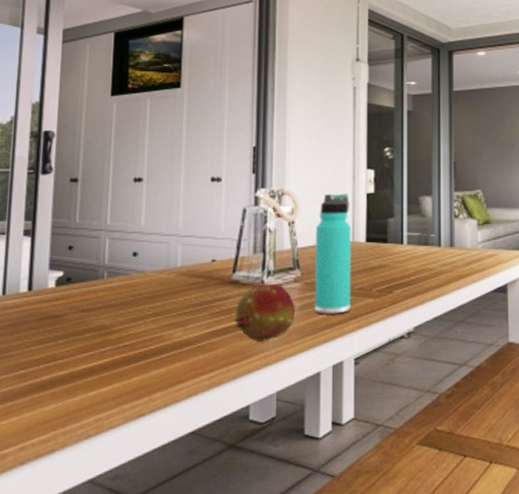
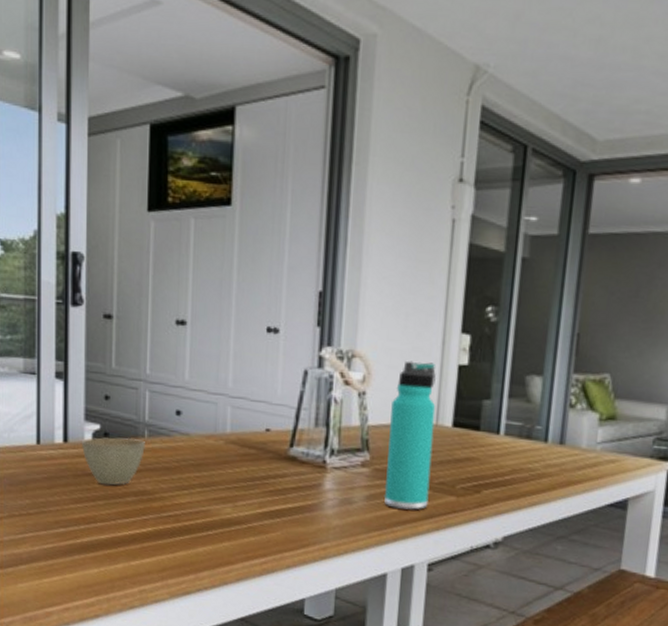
cup: none [44,280,104,325] -> present [81,437,145,485]
fruit: present [233,283,295,342] -> none [289,463,361,531]

